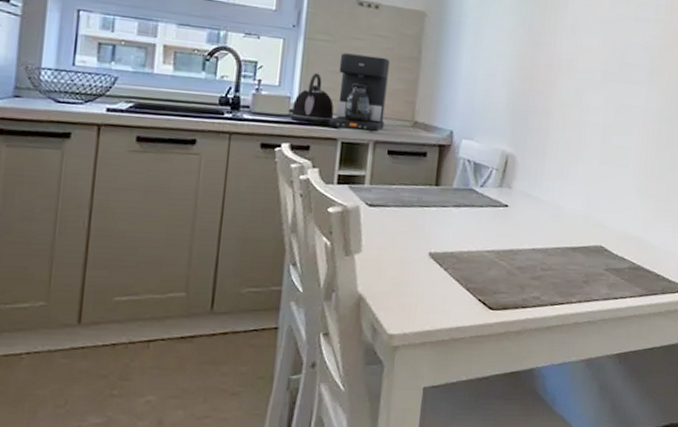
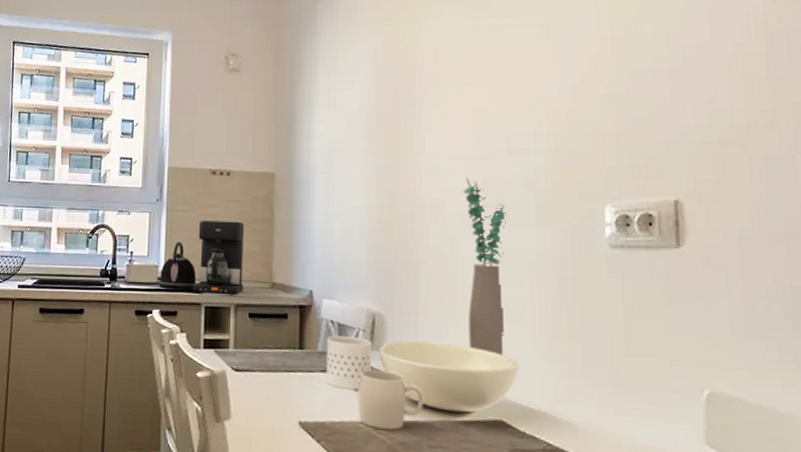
mug: none [457,174,503,223] -> present [325,336,372,390]
mug: none [484,204,543,257] -> present [357,369,424,430]
bowl: none [508,179,620,241] -> present [378,341,520,413]
vase: none [583,38,627,195] -> present [463,178,508,358]

